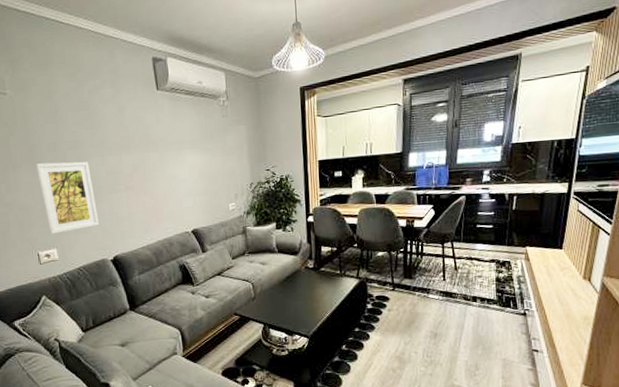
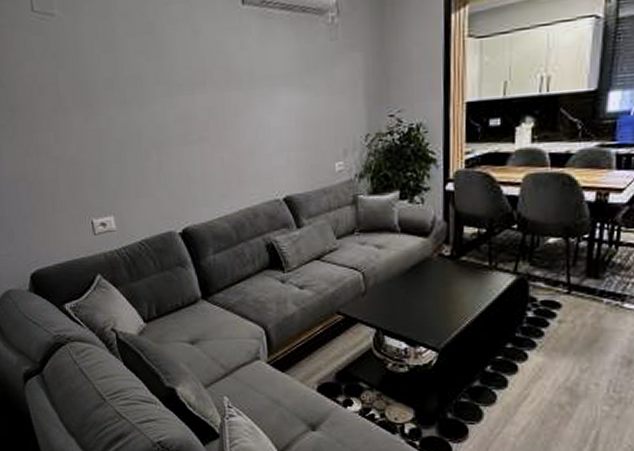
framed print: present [35,161,100,234] -> none [88,103,166,197]

